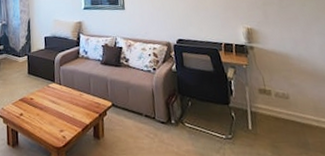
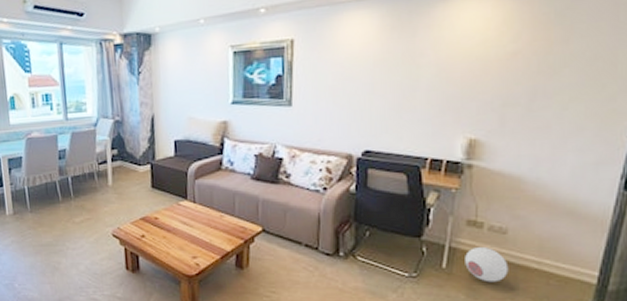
ball: none [263,109,298,140] -> present [465,246,509,283]

